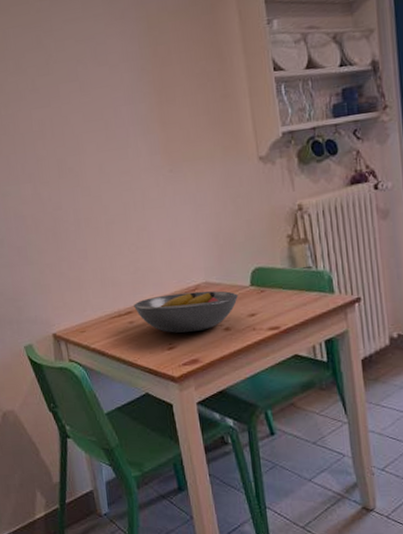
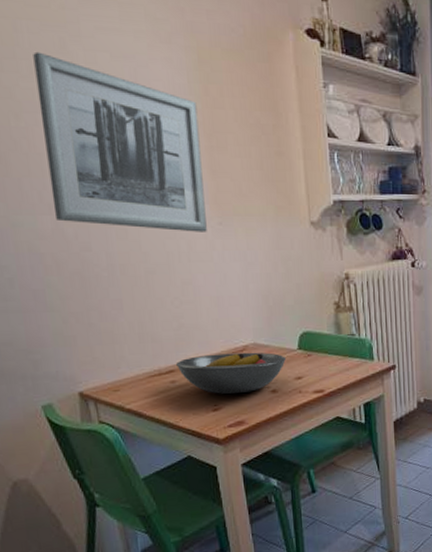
wall art: none [17,51,159,187] -> present [33,51,207,232]

